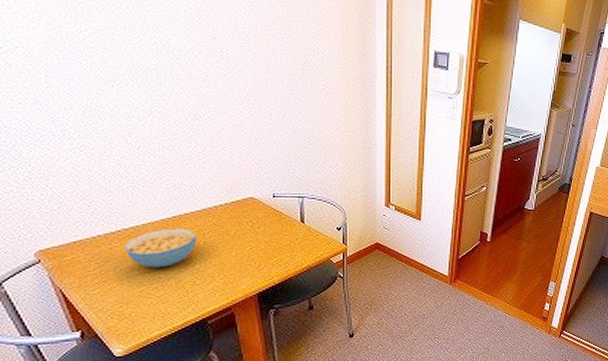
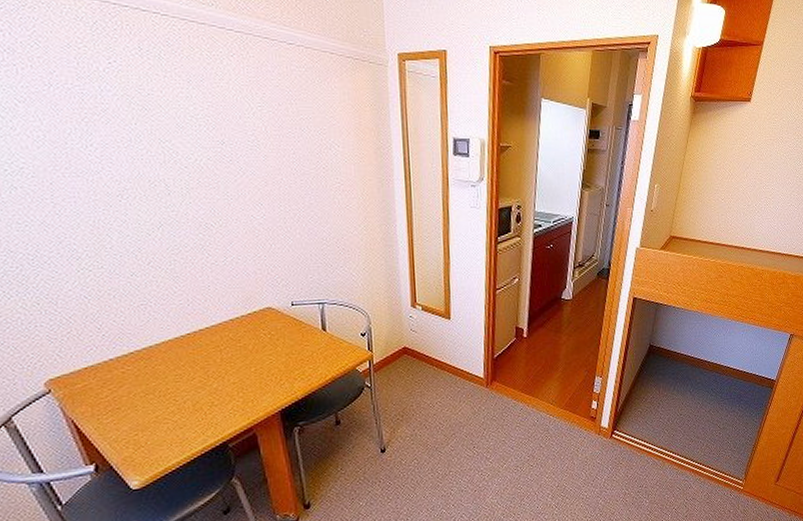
cereal bowl: present [123,228,197,268] -> none [136,345,213,390]

